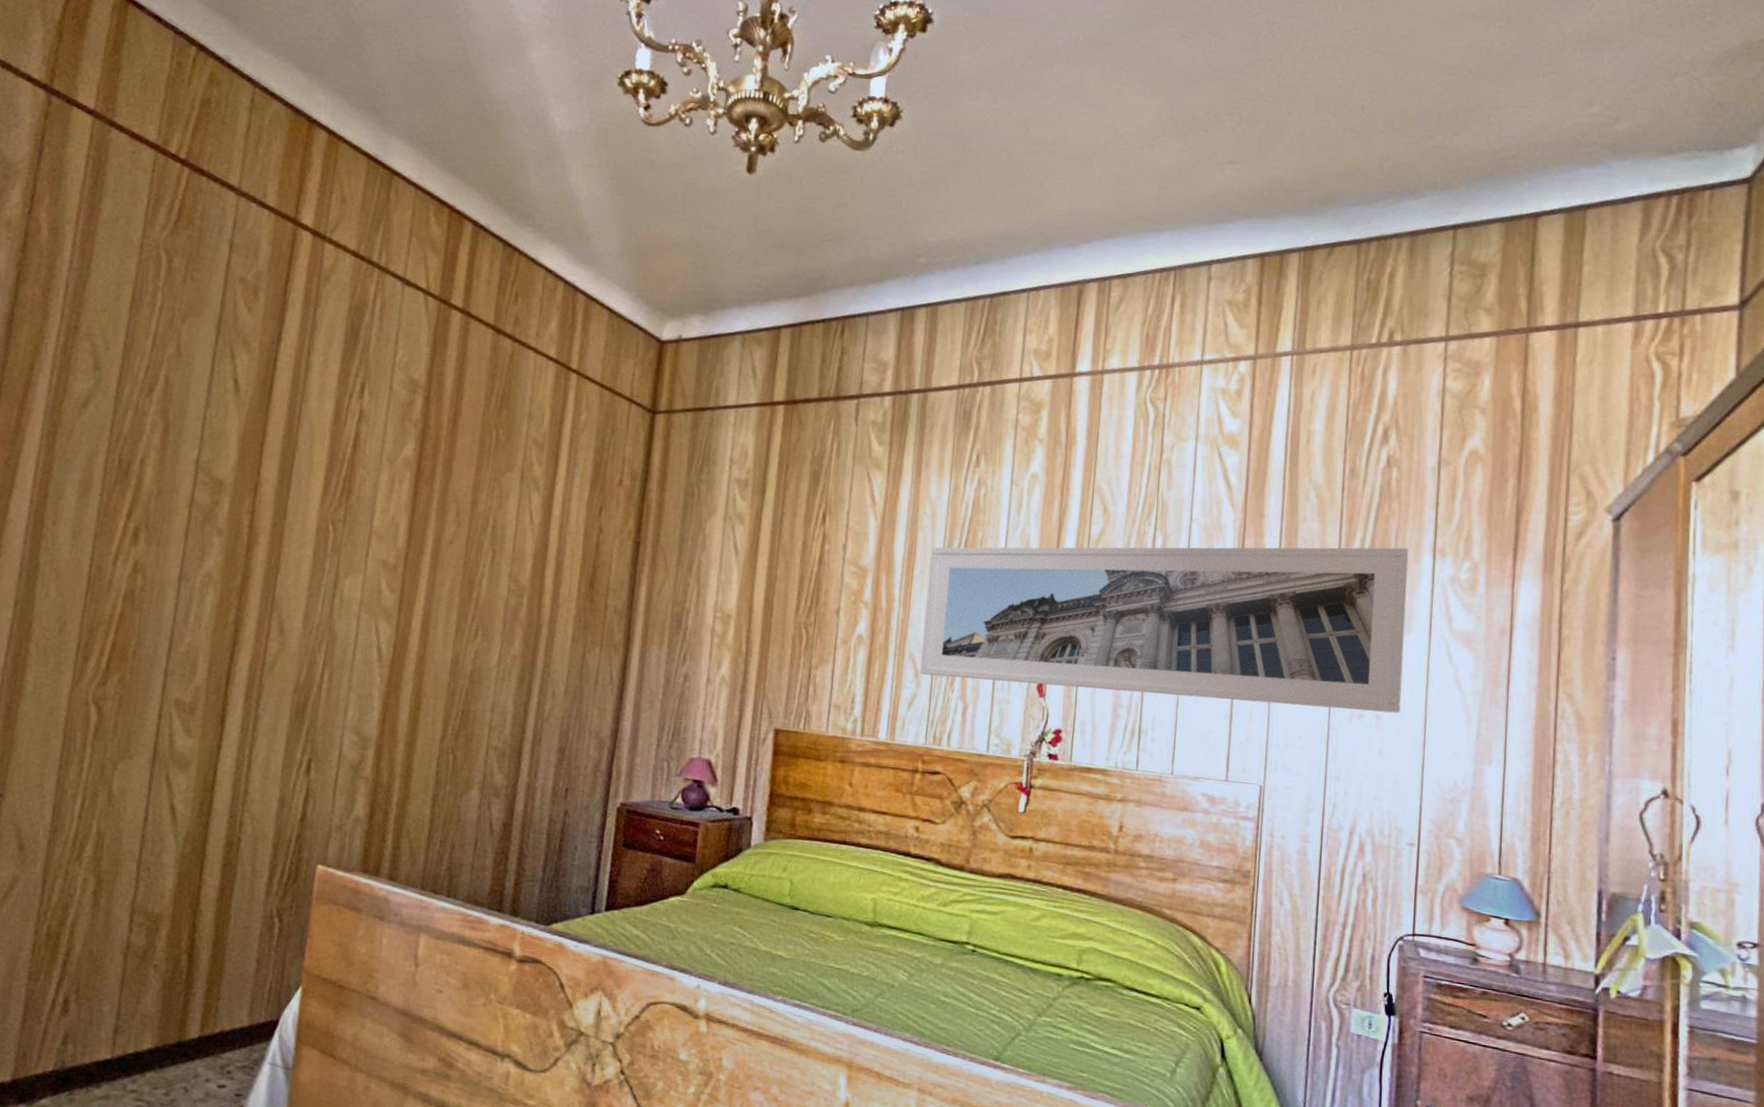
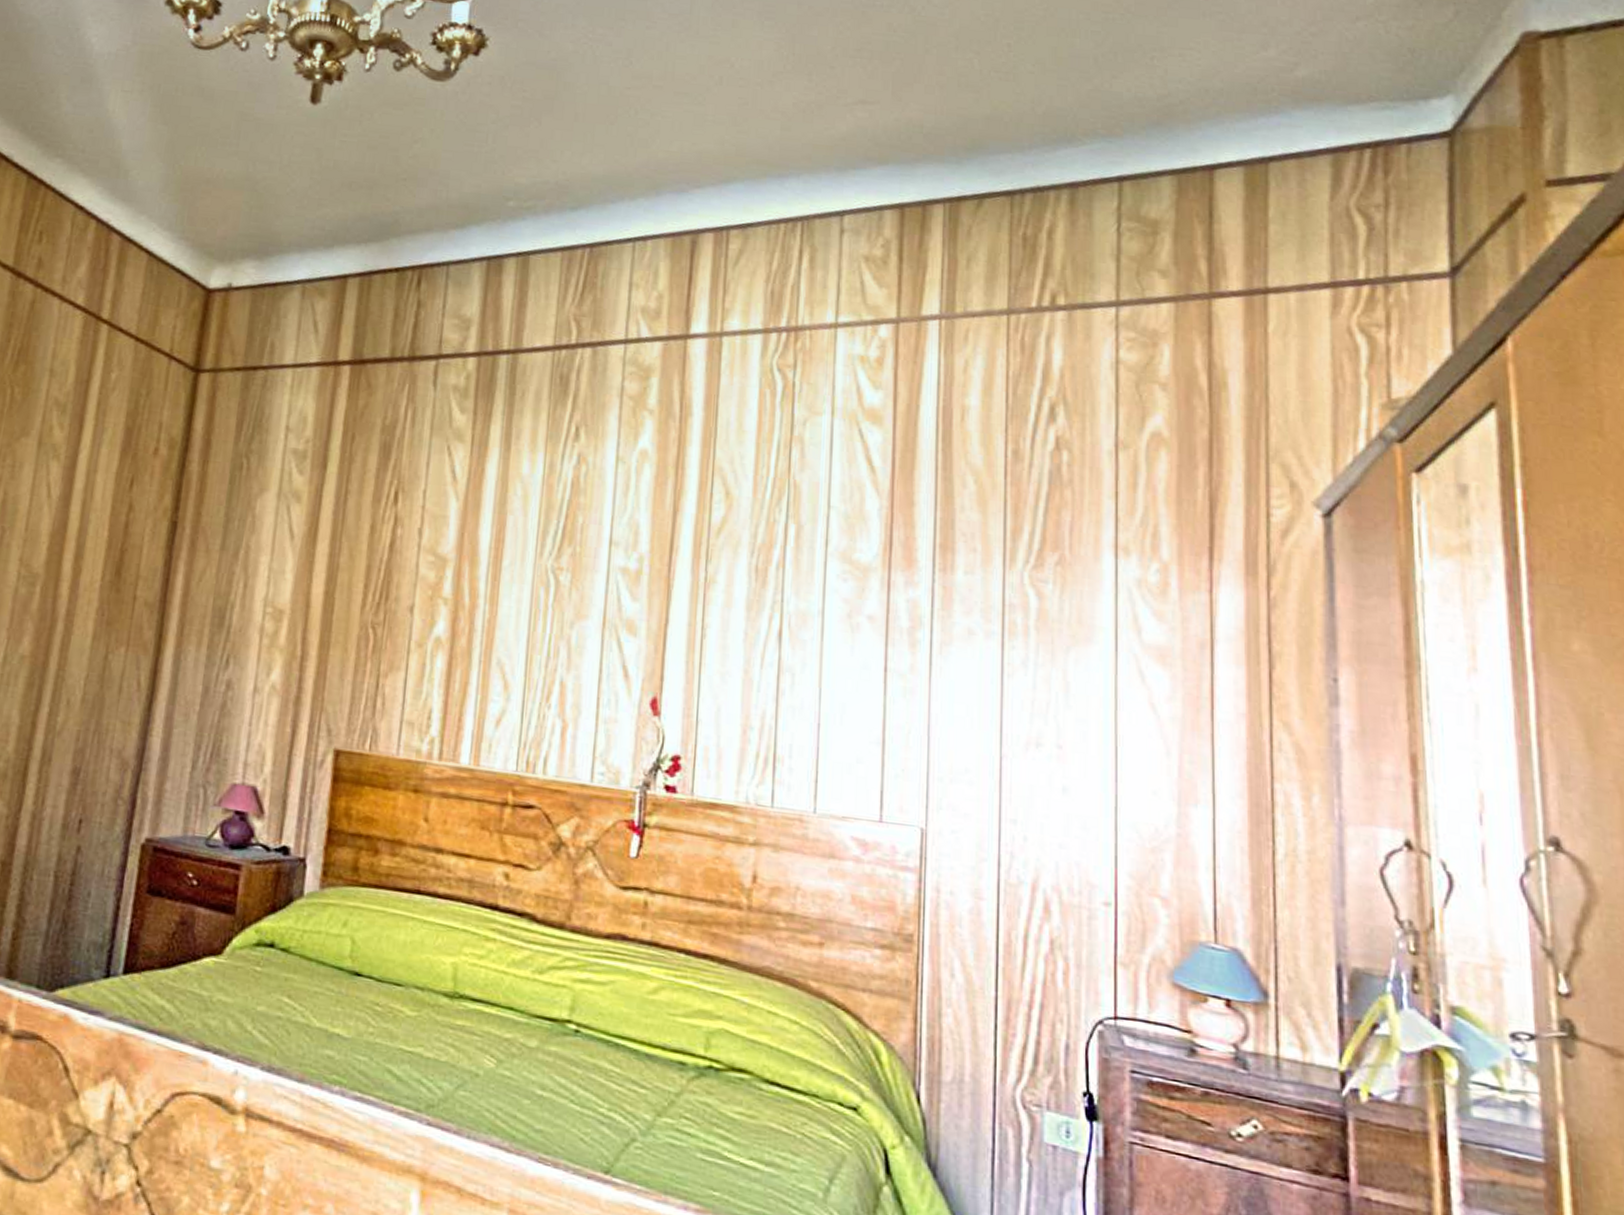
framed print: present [920,547,1409,714] -> none [510,533,1086,742]

